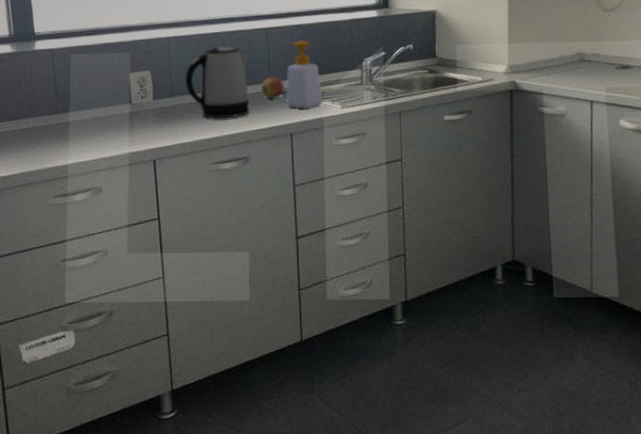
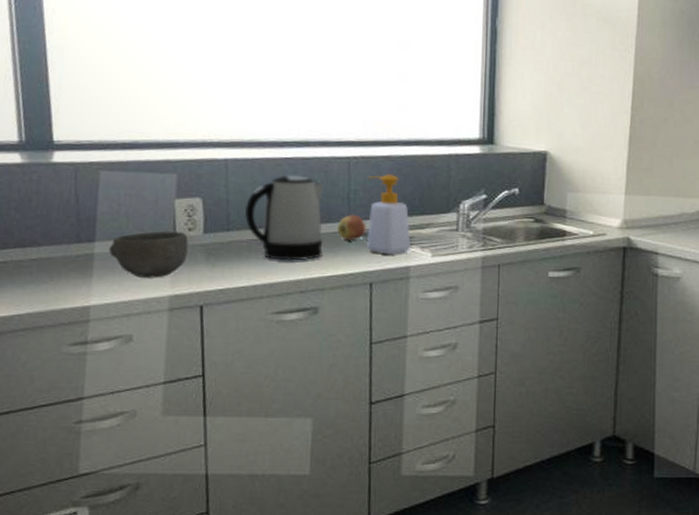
bowl: none [80,100,142,139] -> present [108,231,189,278]

